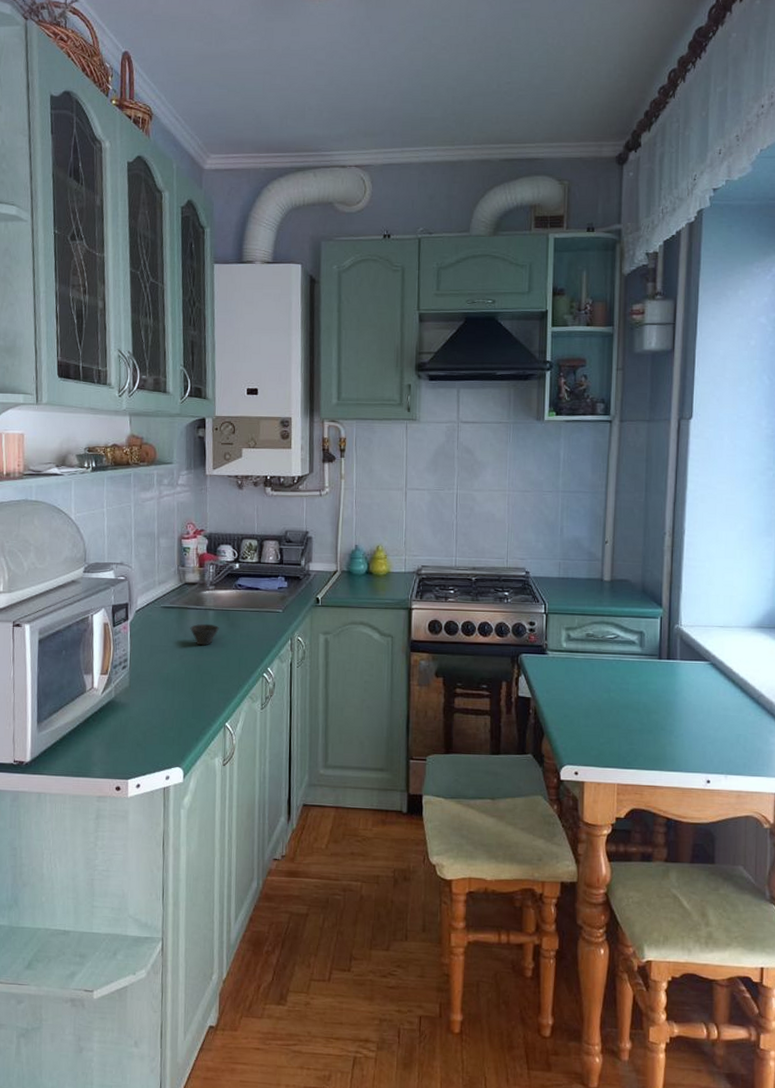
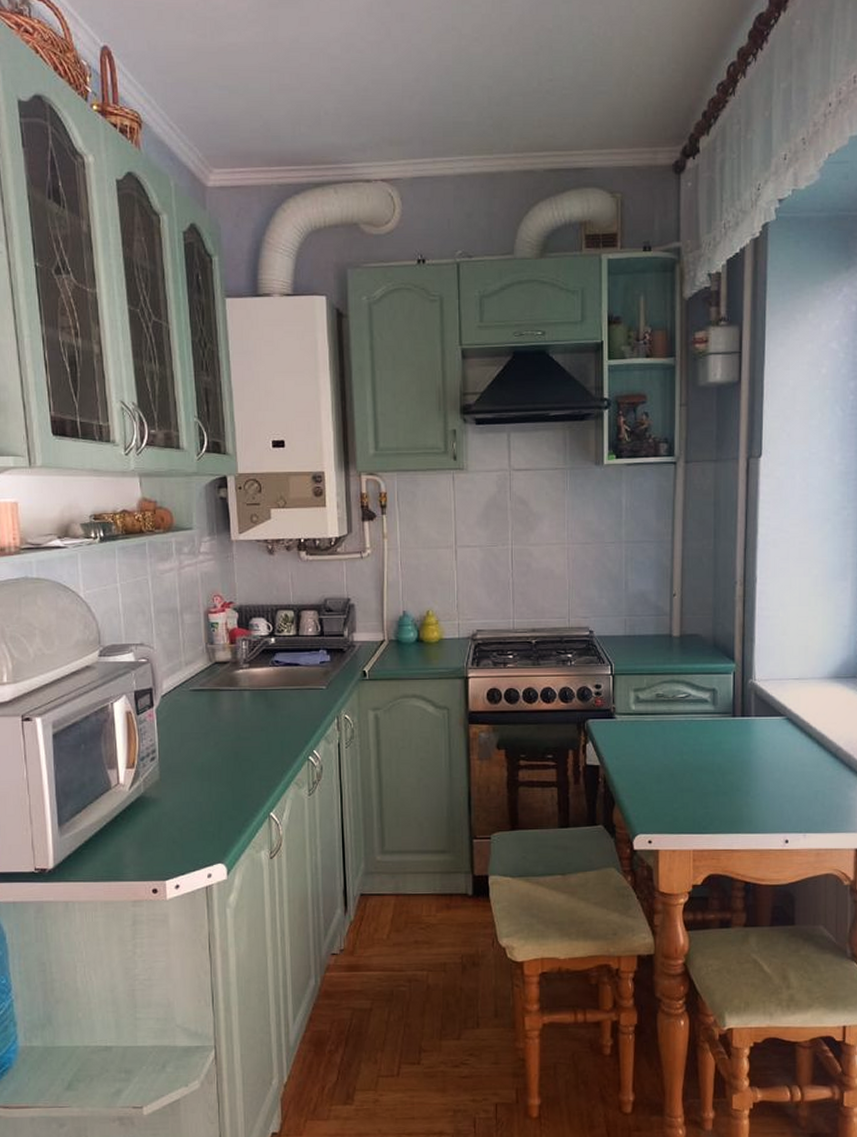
cup: present [190,623,219,646] -> none [224,706,257,730]

